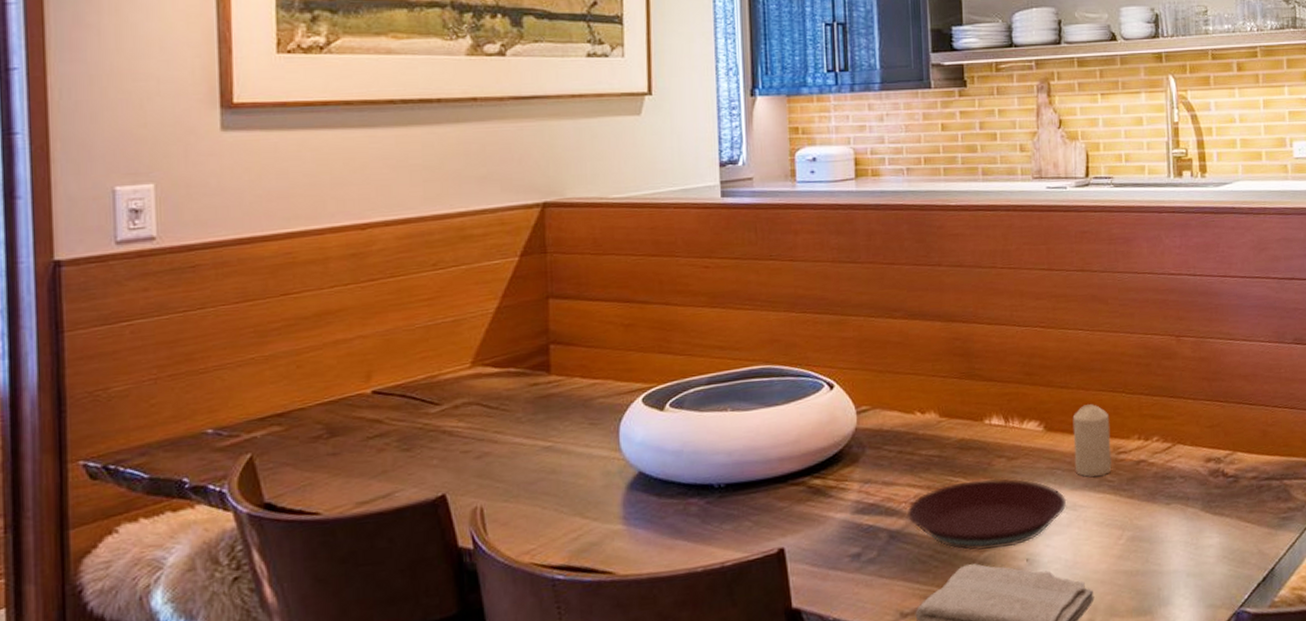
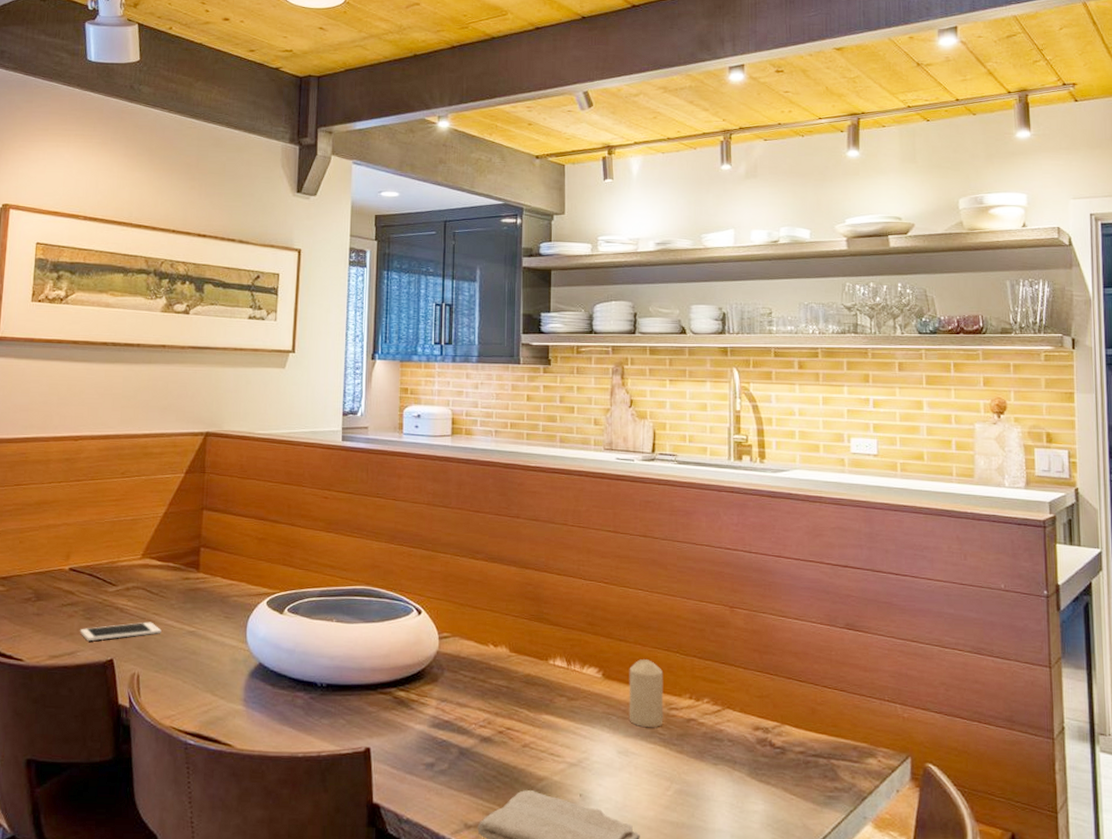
cell phone: none [396,442,508,478] -> present [80,622,162,642]
plate: present [906,478,1067,551] -> none [476,714,620,781]

